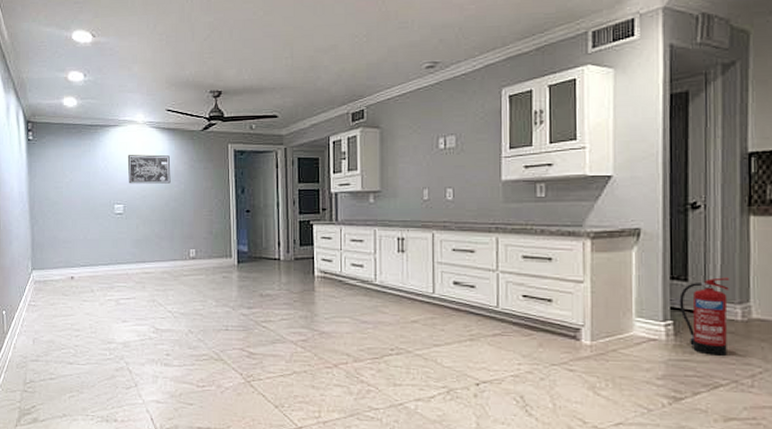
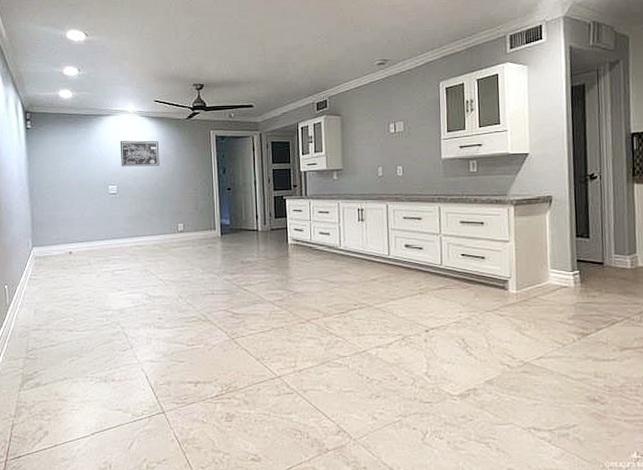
fire extinguisher: present [679,277,730,356] -> none [583,234,621,298]

